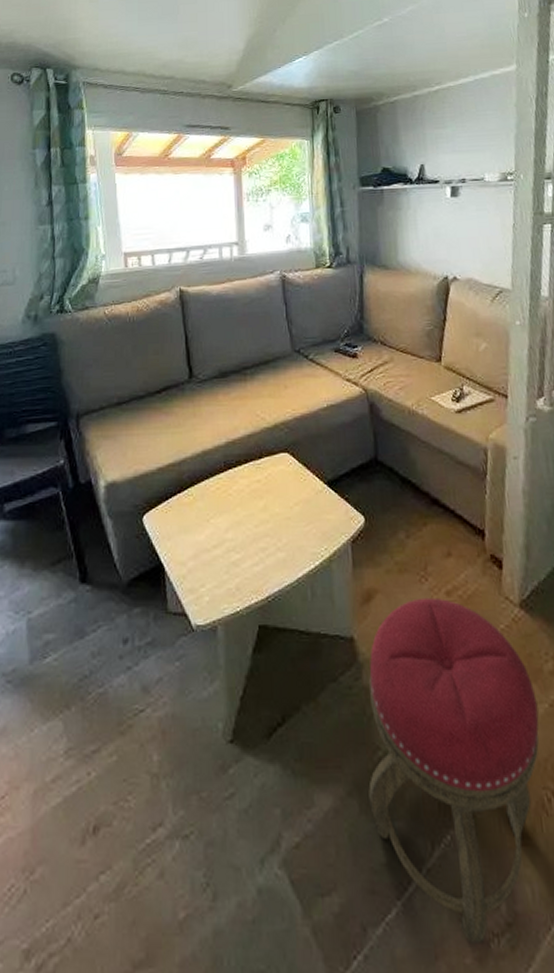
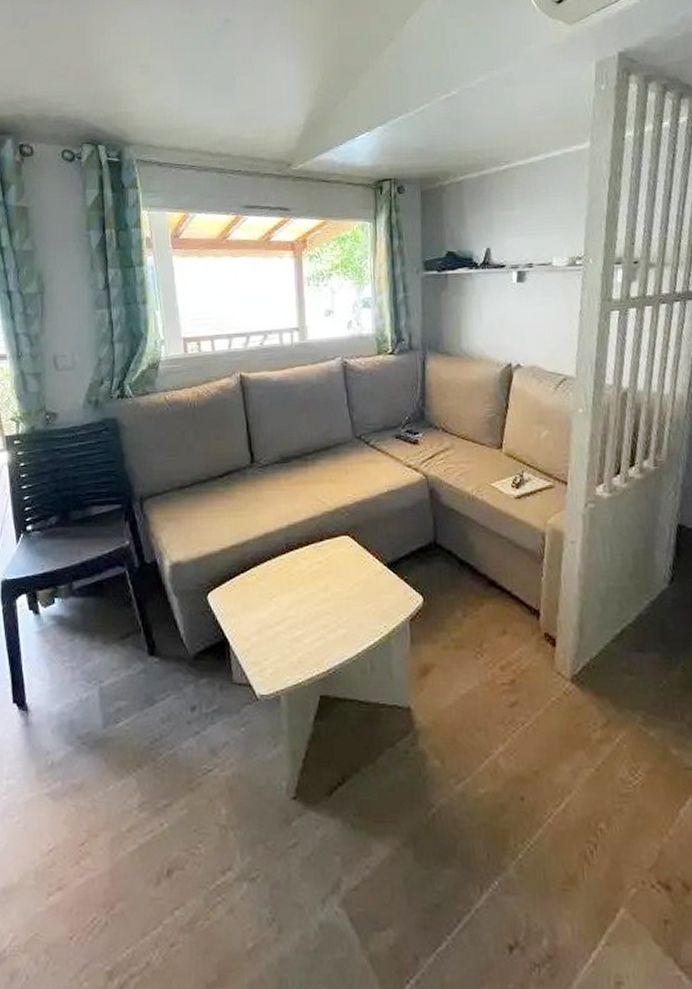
stool: present [368,597,540,944] -> none [422,672,585,972]

